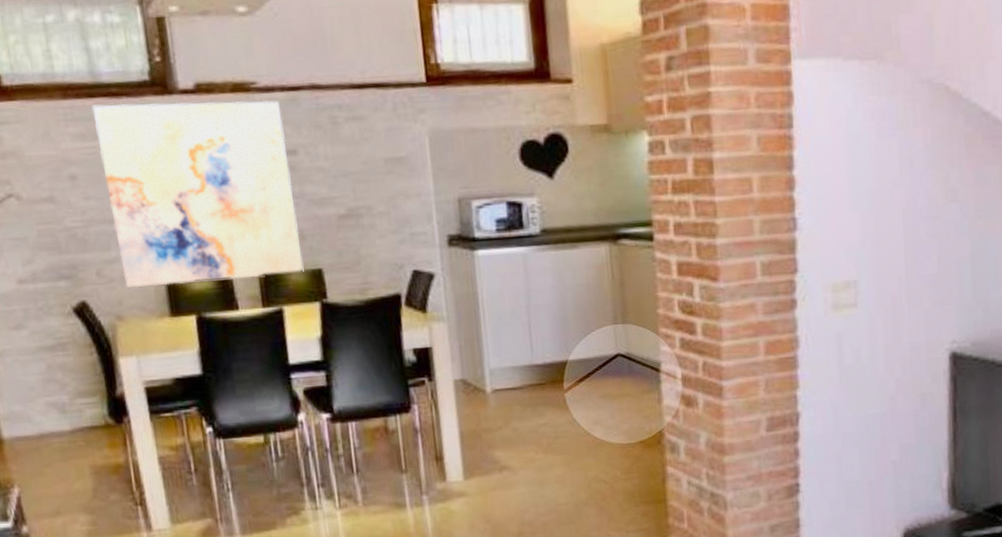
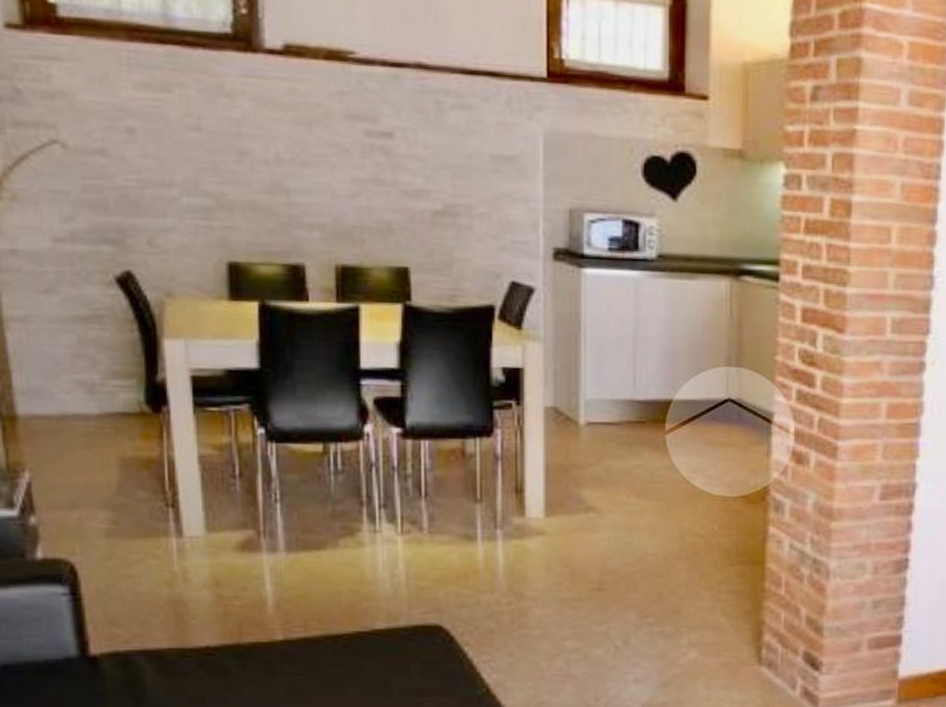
wall art: present [92,100,304,288] -> none [161,53,388,269]

